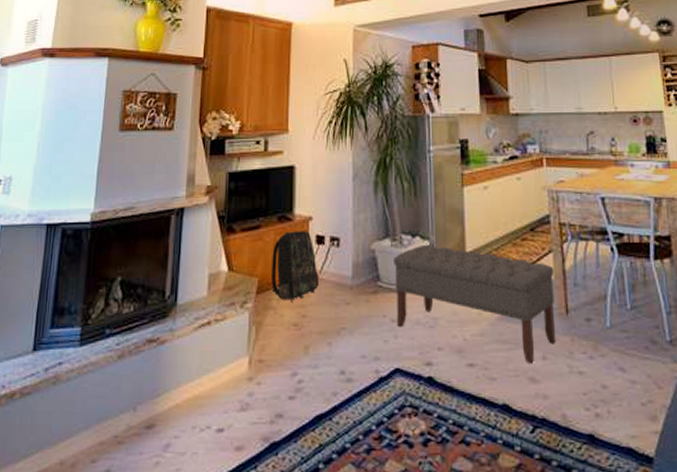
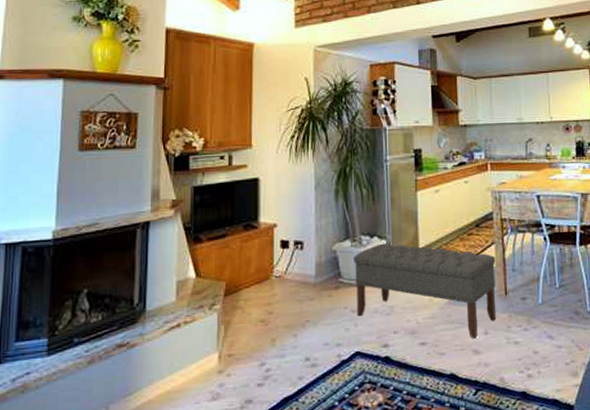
backpack: present [271,231,319,304] -> none [239,237,284,303]

